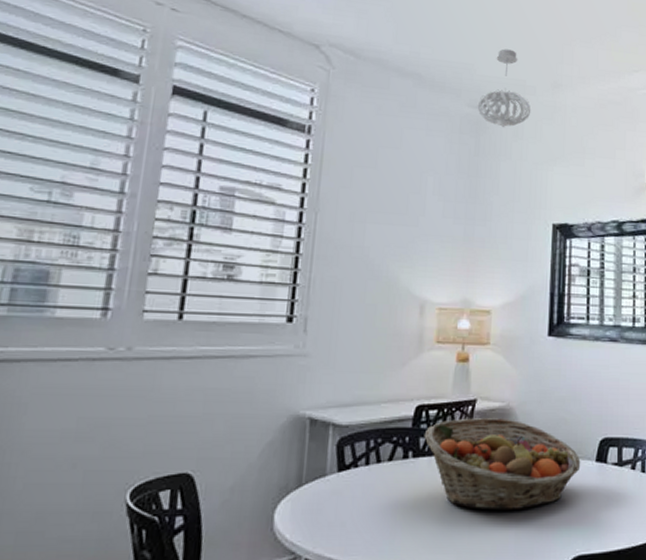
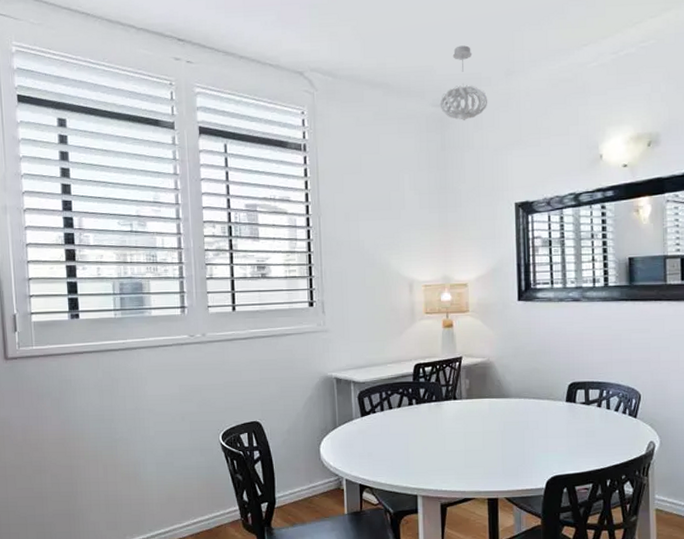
fruit basket: present [424,417,581,511] -> none [423,370,553,443]

